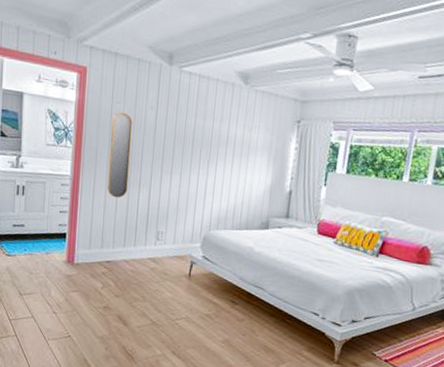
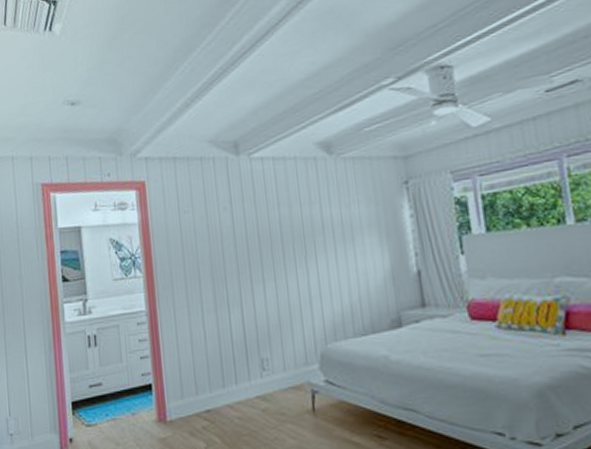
home mirror: present [107,112,133,198] -> none [183,221,215,327]

